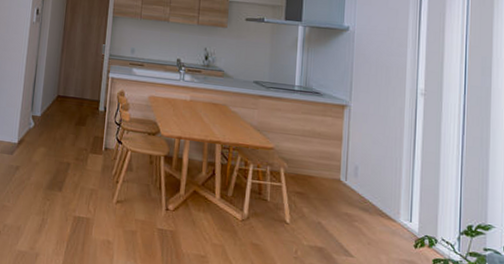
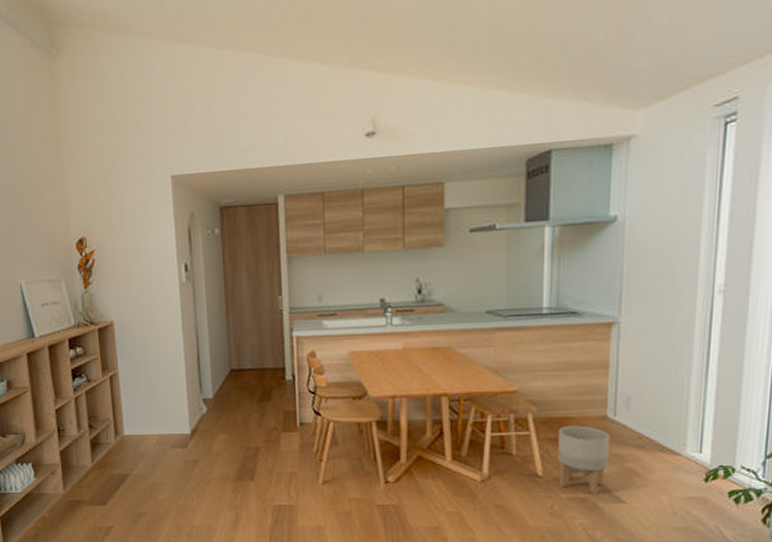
planter: none [302,183,342,247] -> present [558,425,610,495]

